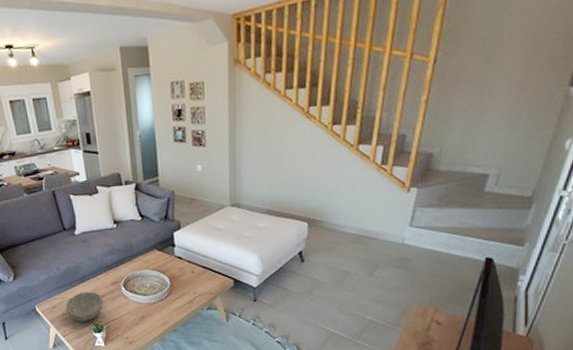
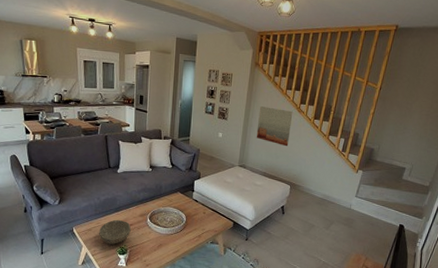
wall art: none [248,118,300,170] -> present [256,106,293,147]

